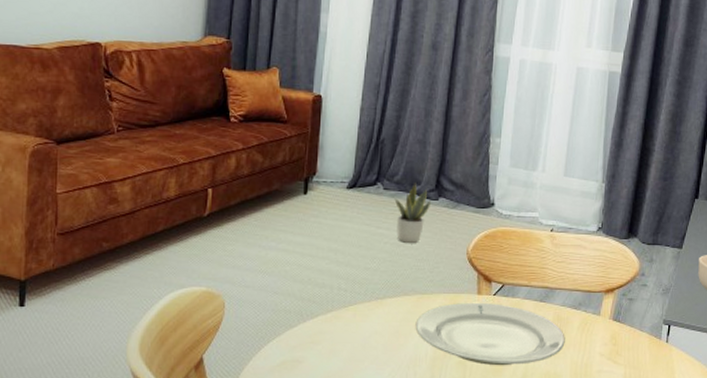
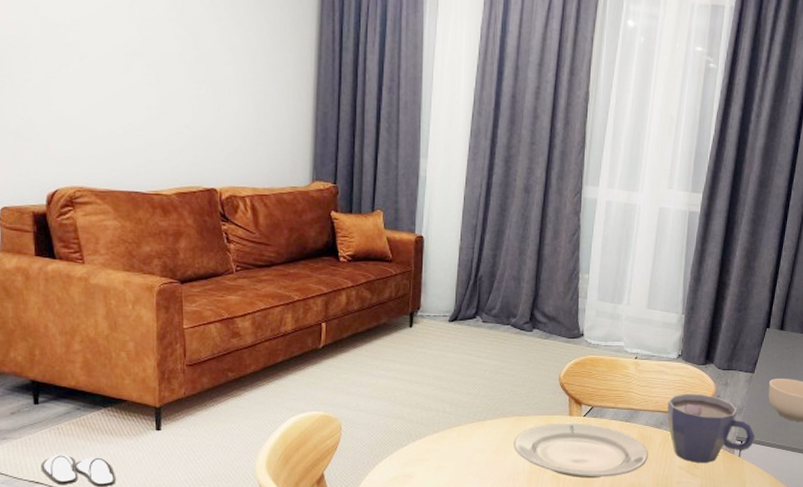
potted plant: present [394,183,431,243] -> none [492,316,525,370]
cup: none [586,270,685,349] -> present [667,393,756,463]

